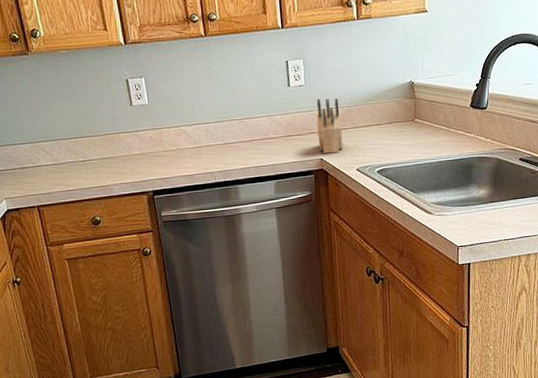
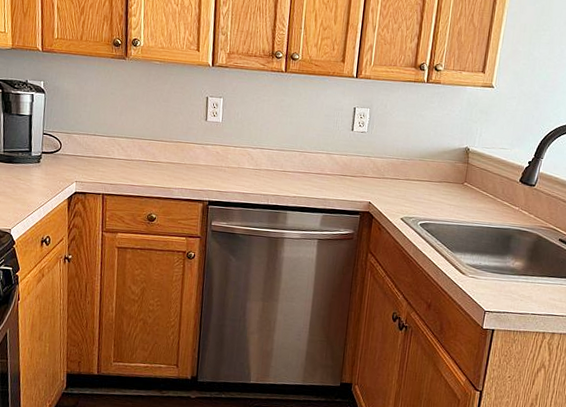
knife block: present [316,98,344,154] -> none [369,147,396,200]

